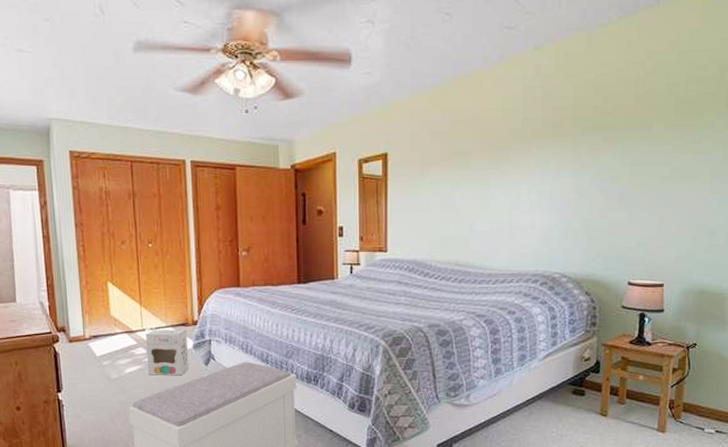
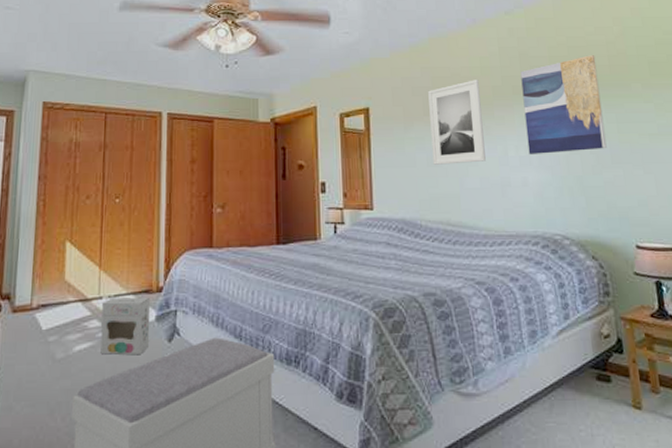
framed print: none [446,122,499,209] -> present [428,80,486,165]
wall art: none [540,94,622,198] -> present [520,55,607,154]

